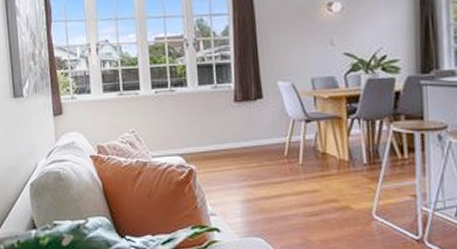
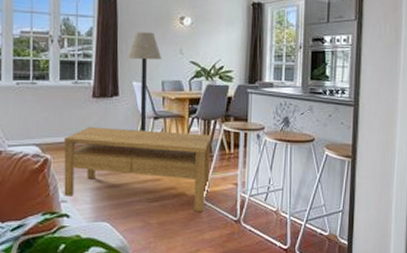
coffee table: none [208,133,380,230] -> present [64,127,211,213]
floor lamp: none [269,24,310,137] -> present [127,32,162,131]

